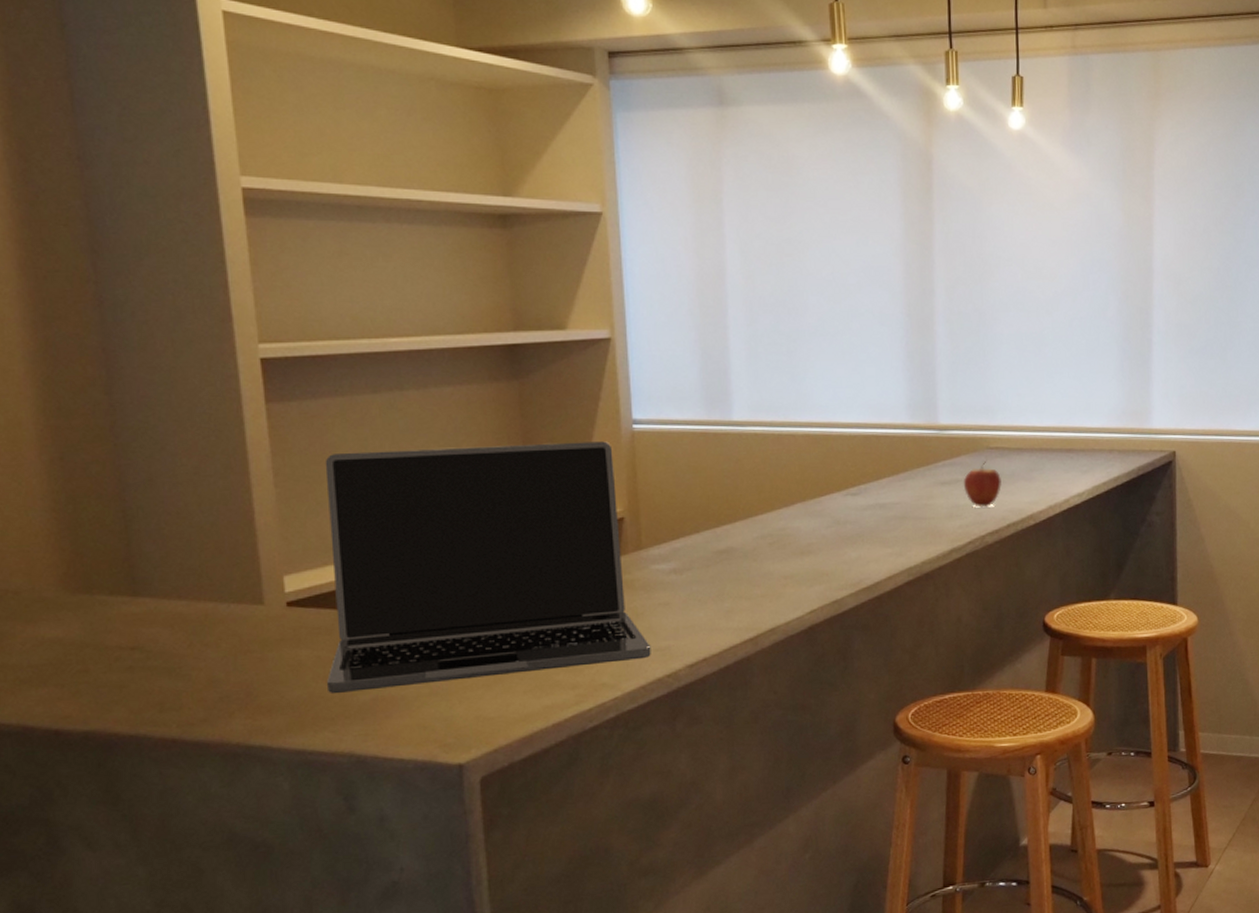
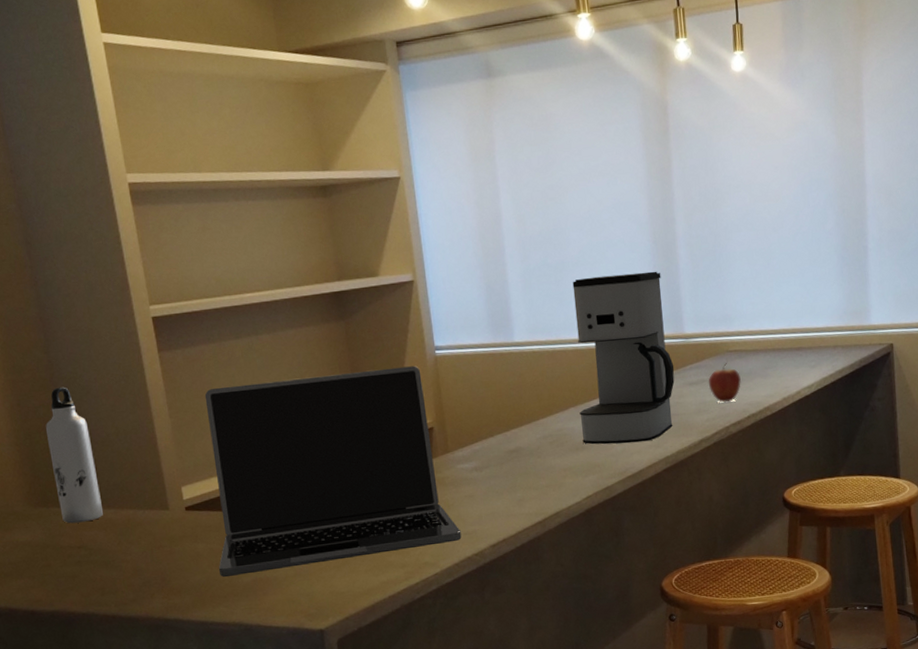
water bottle: none [97,439,170,617] -> present [45,387,103,524]
coffee maker: none [807,349,924,550] -> present [572,271,675,445]

